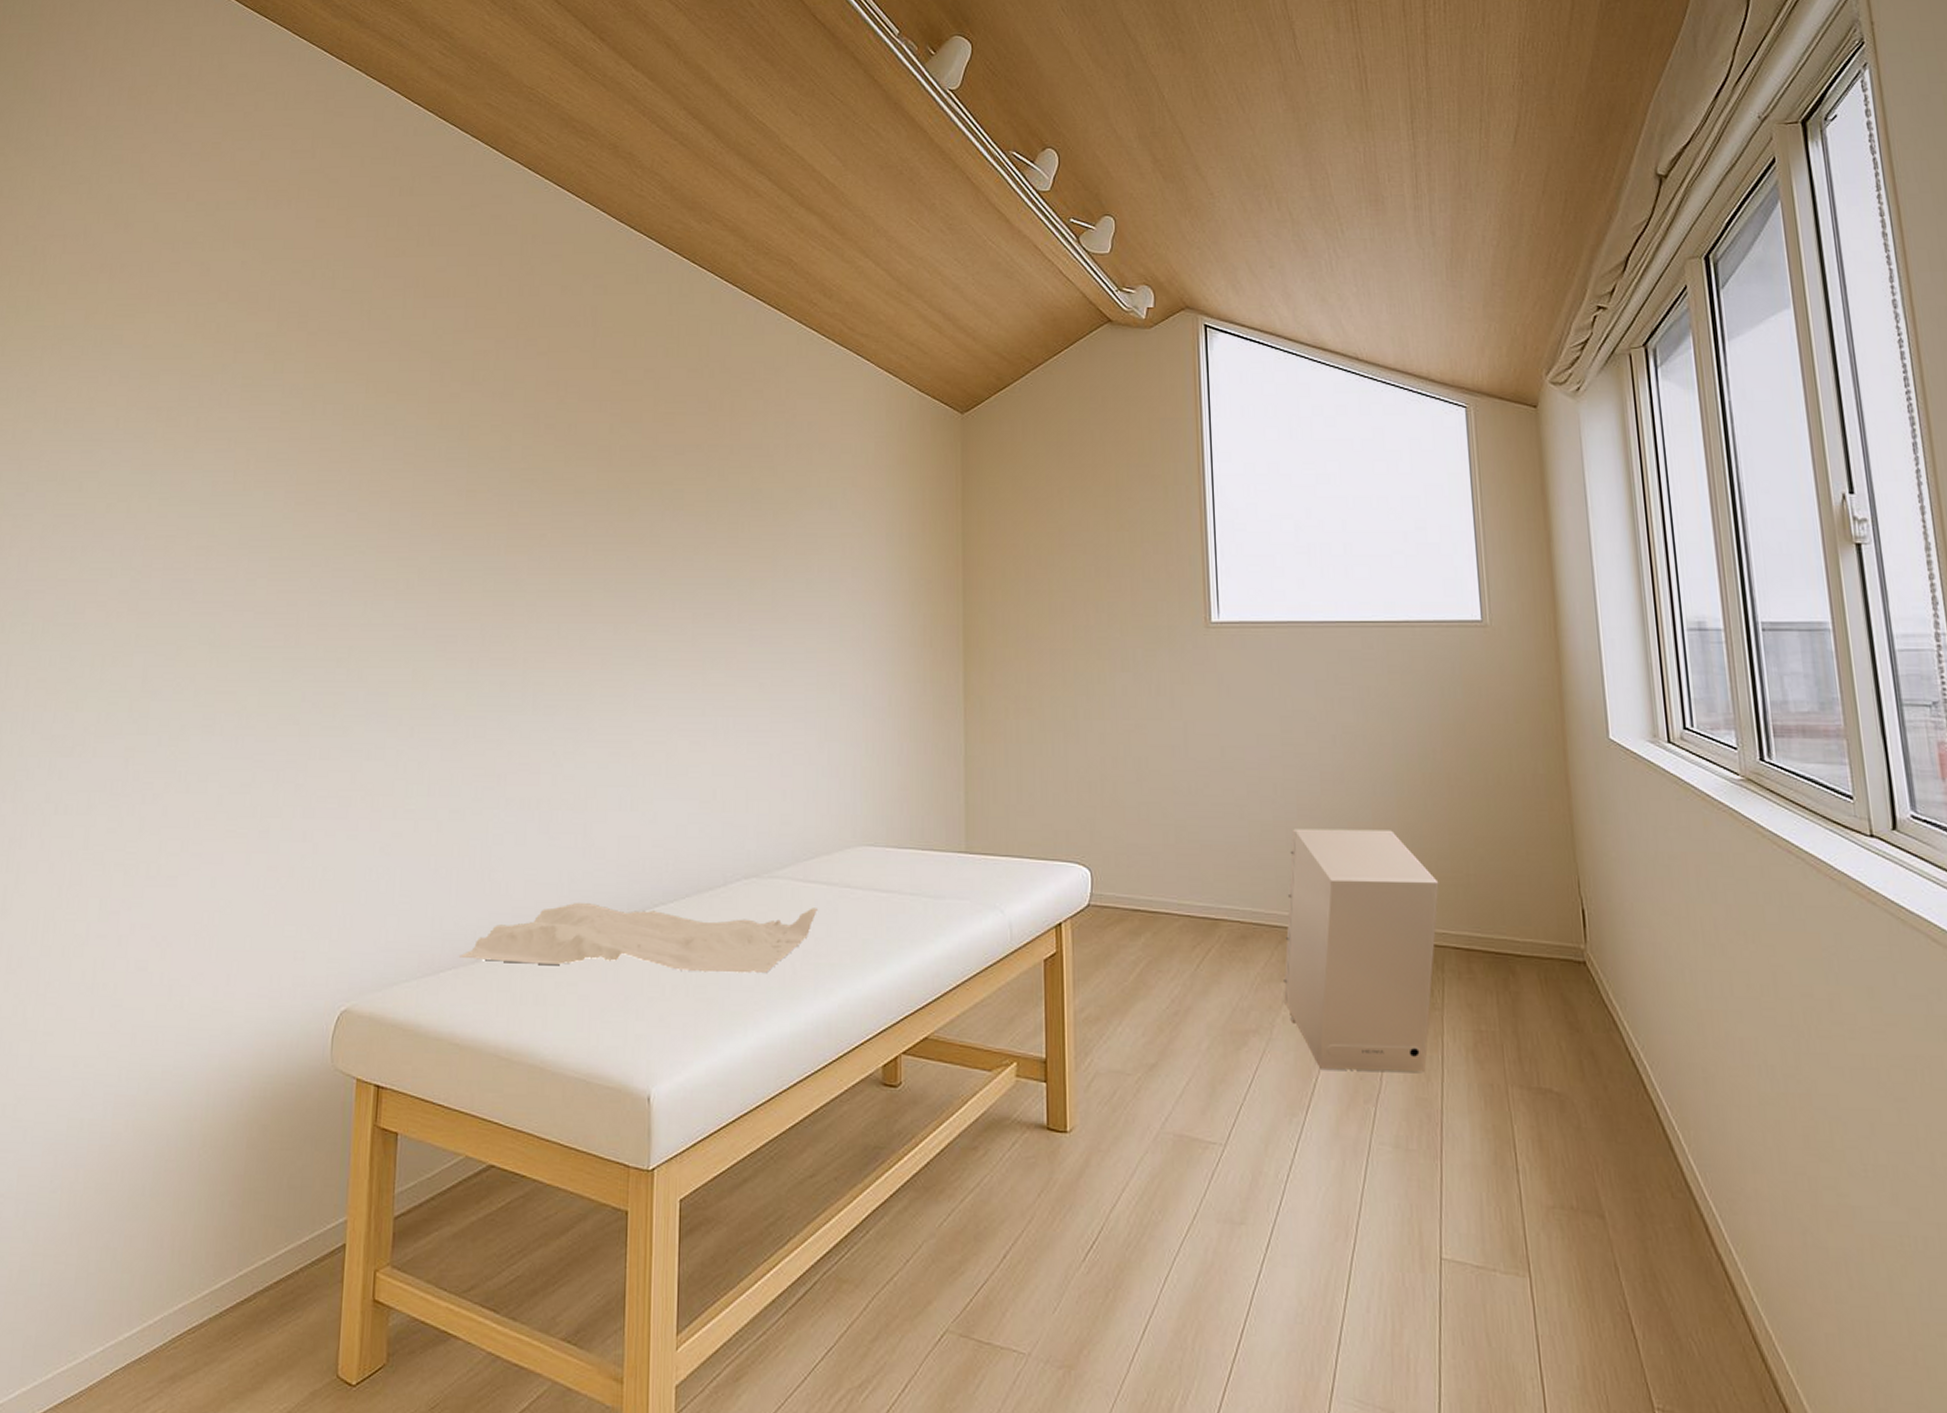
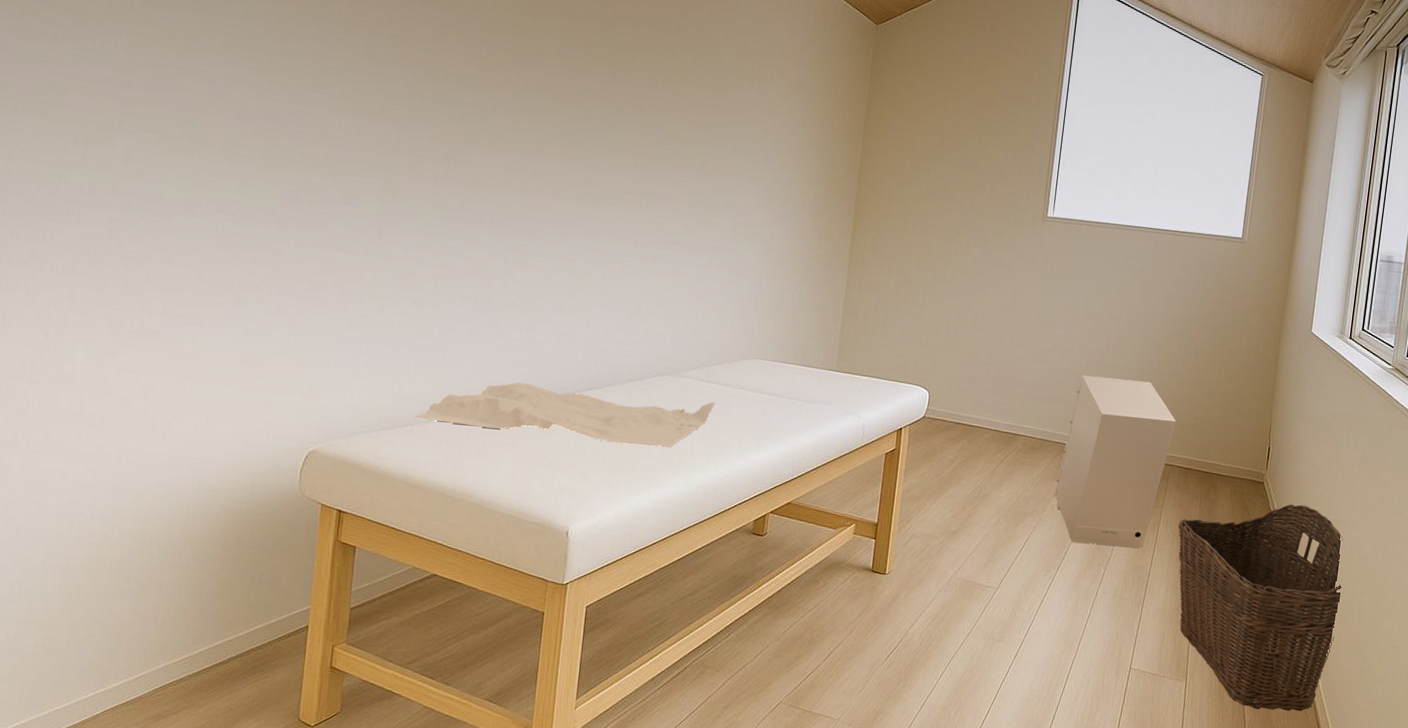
wicker basket: none [1470,991,1748,1319] -> present [1177,504,1343,712]

